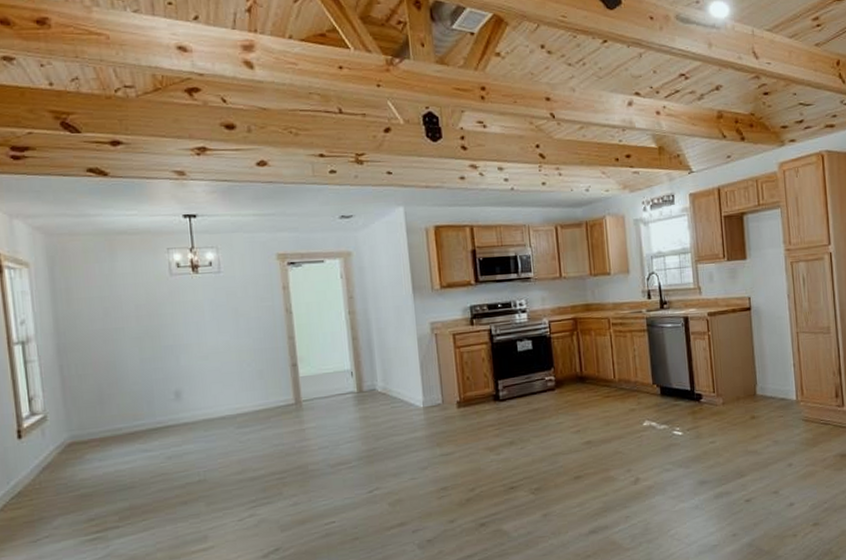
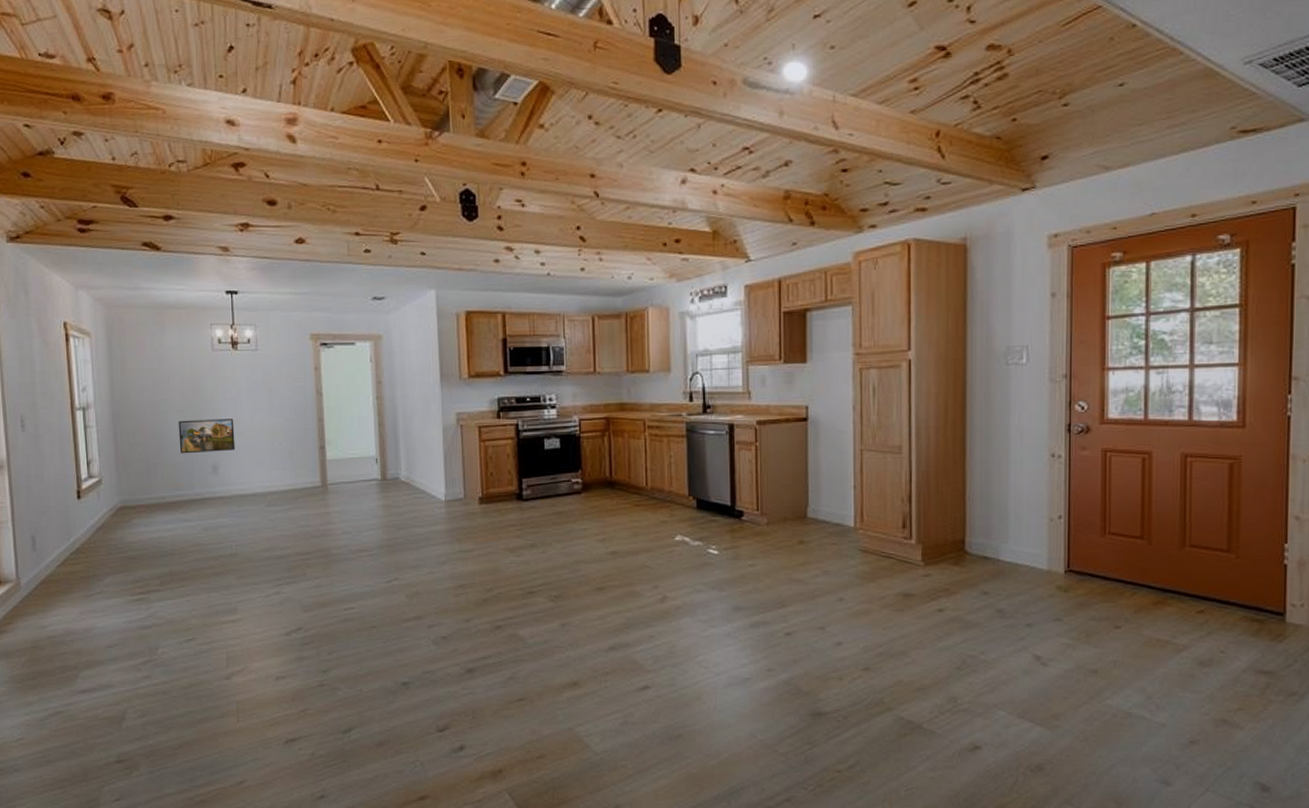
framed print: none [134,343,200,383] -> present [178,419,236,454]

